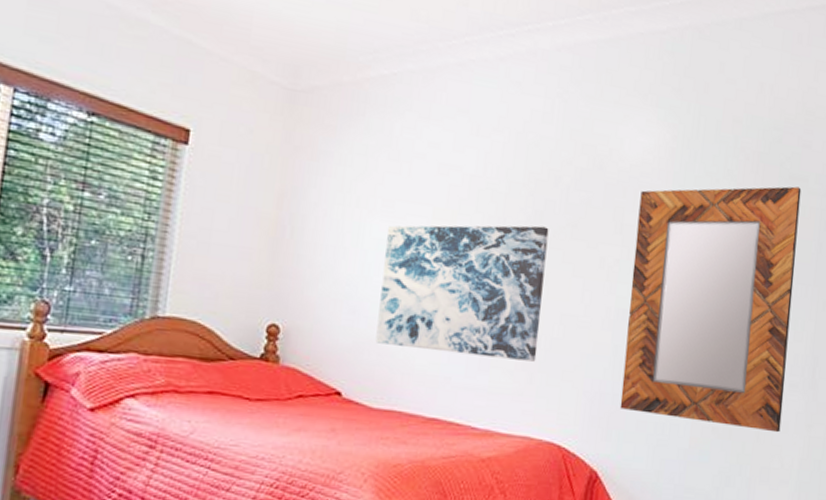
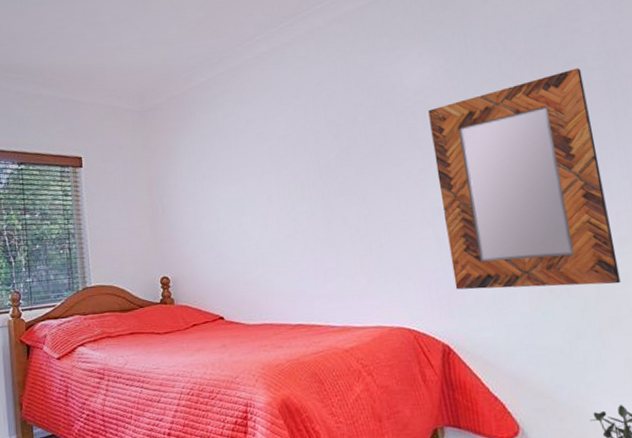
wall art: present [375,225,549,362] -> none [231,158,372,276]

